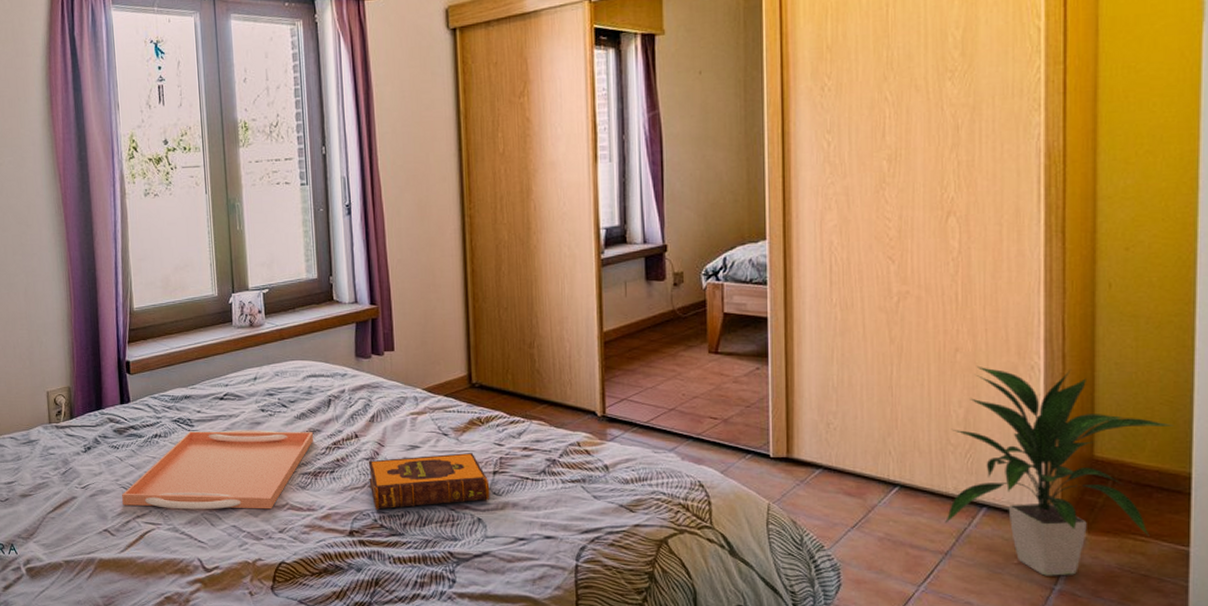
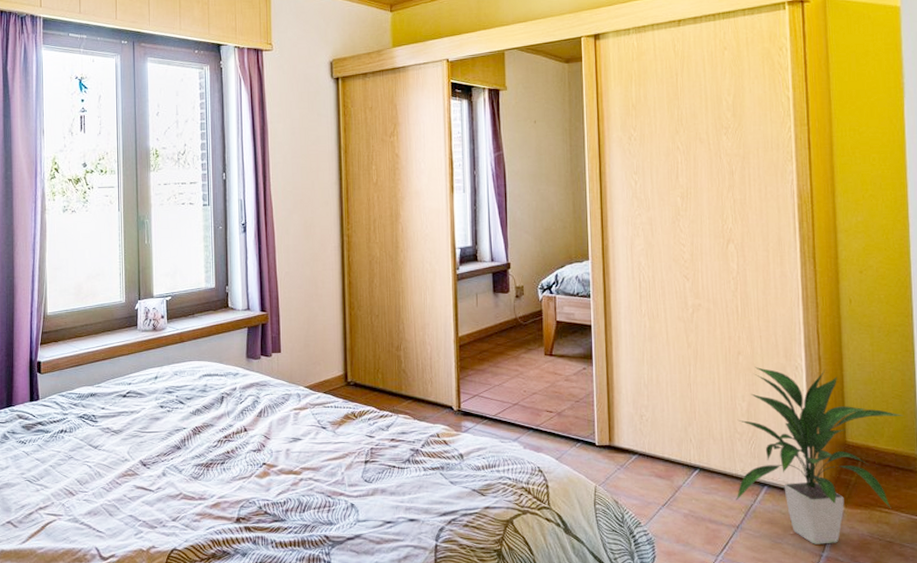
serving tray: present [122,430,313,510] -> none [26,425,206,501]
hardback book: present [368,453,490,510] -> none [255,444,362,498]

